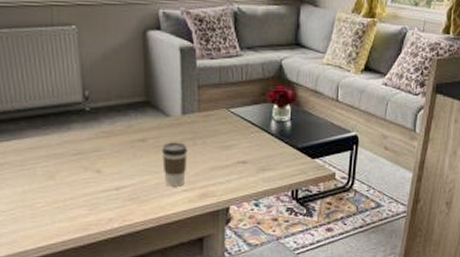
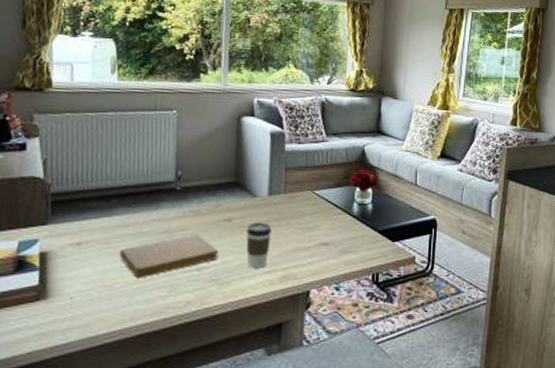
notebook: none [35,155,135,198] -> present [119,234,219,278]

